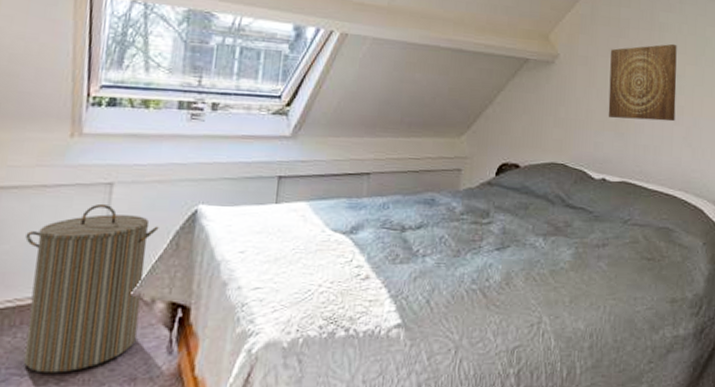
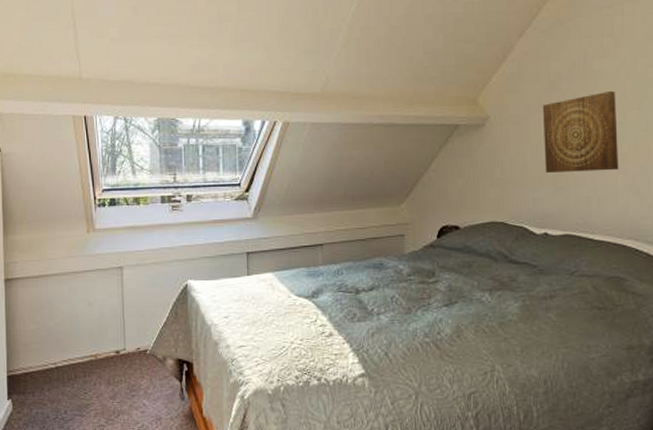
laundry hamper: present [23,203,159,374] -> none [68,283,161,414]

